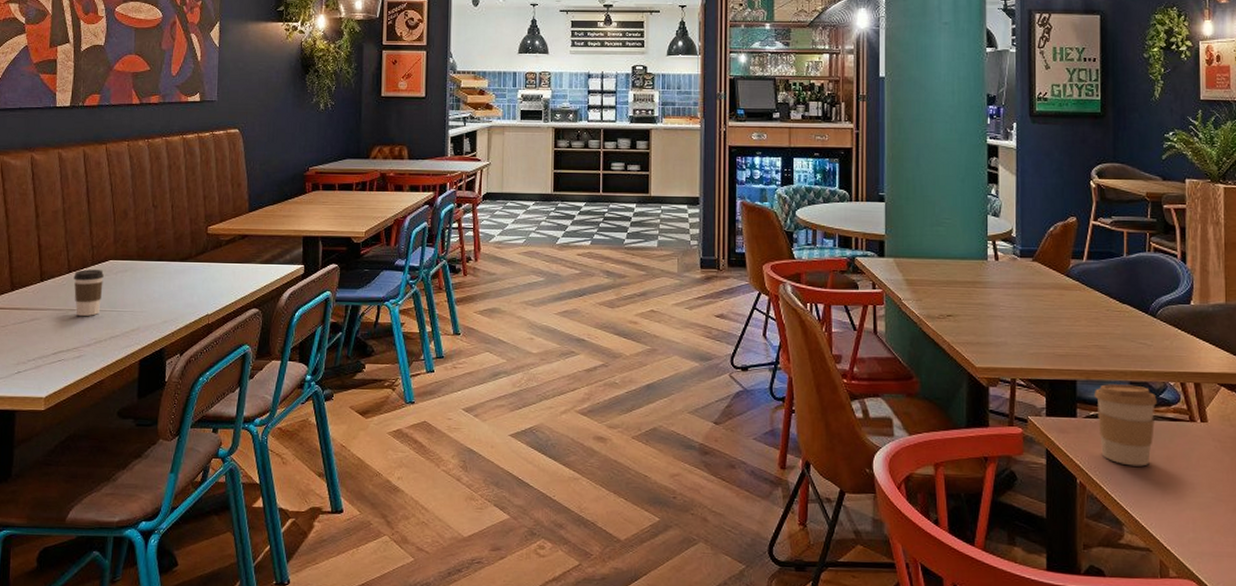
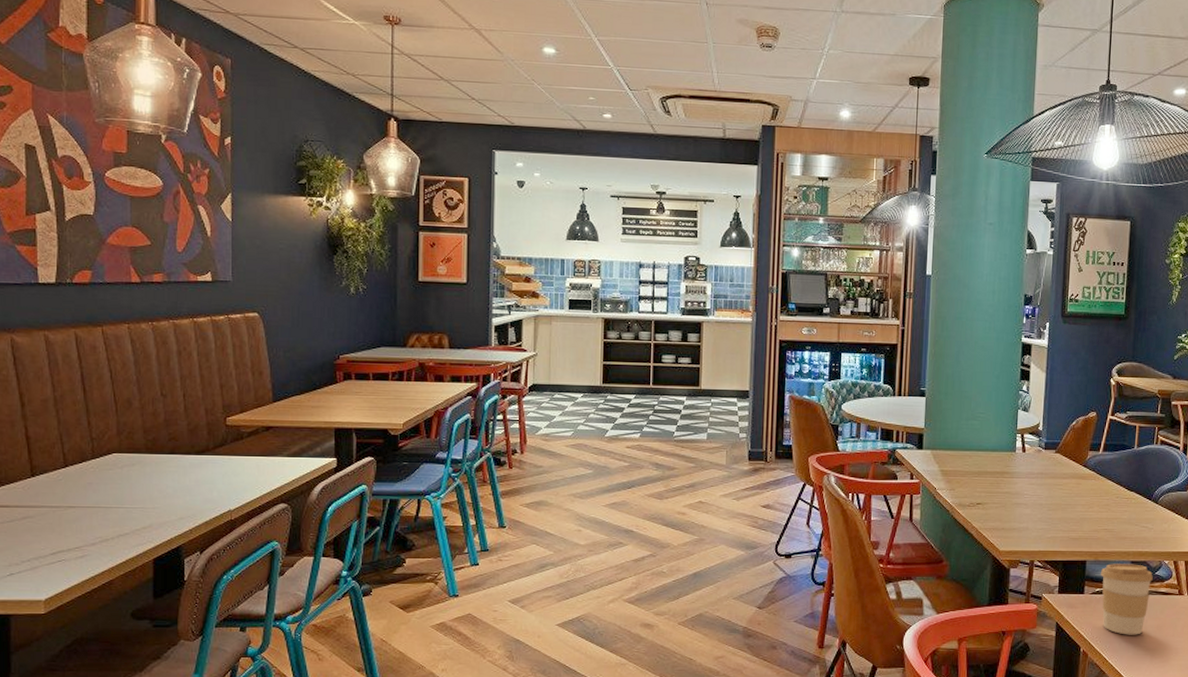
coffee cup: present [73,269,105,316] -> none [71,463,108,513]

